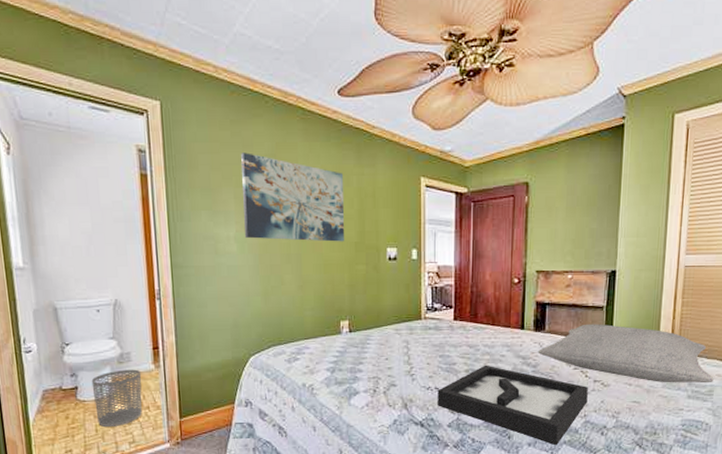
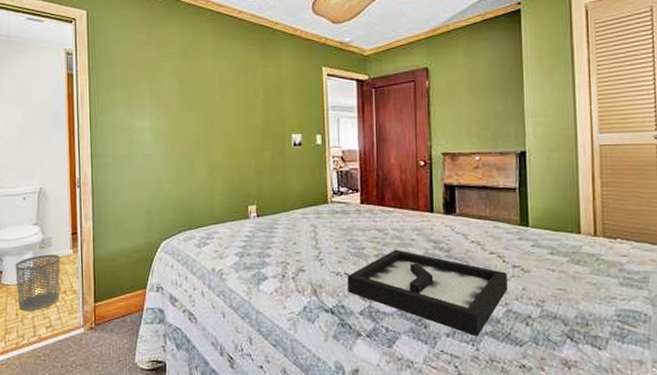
wall art: present [241,152,345,242] -> none [156,51,252,130]
pillow: present [537,323,714,384] -> none [449,206,647,270]

